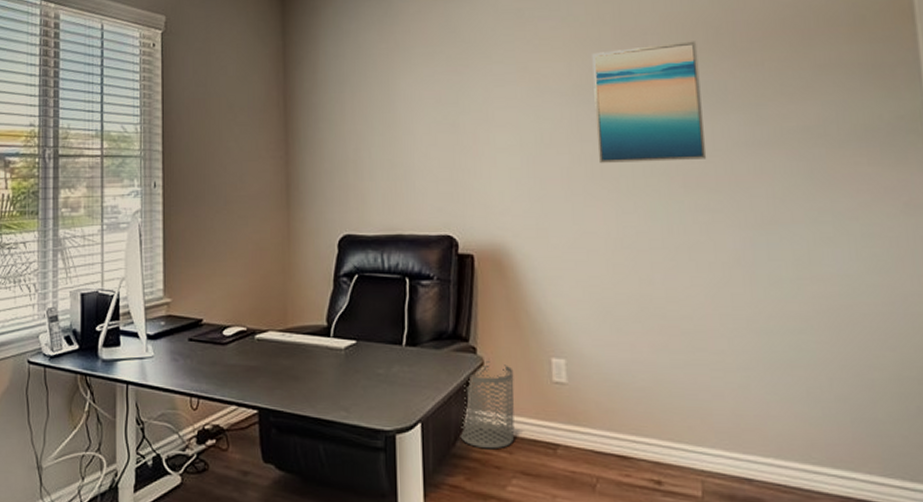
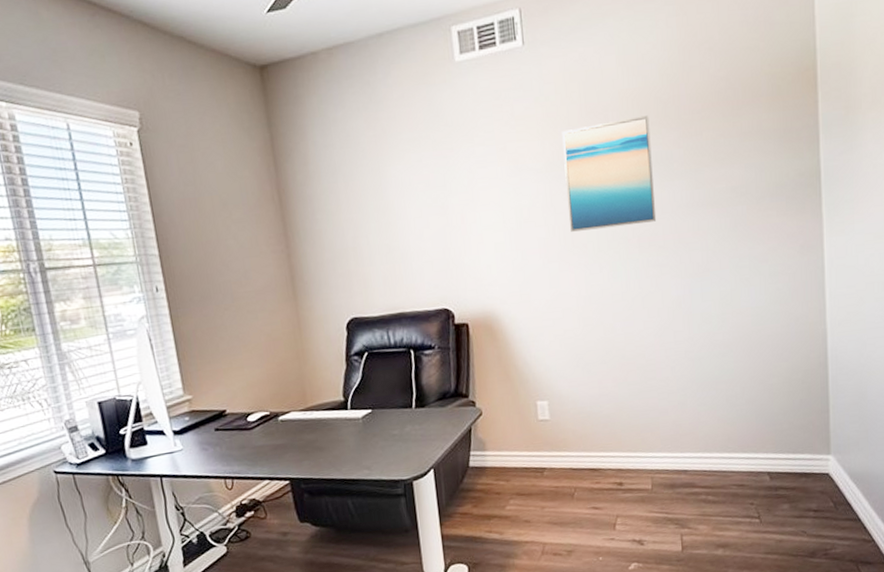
waste bin: present [460,361,515,449] -> none [466,411,510,481]

